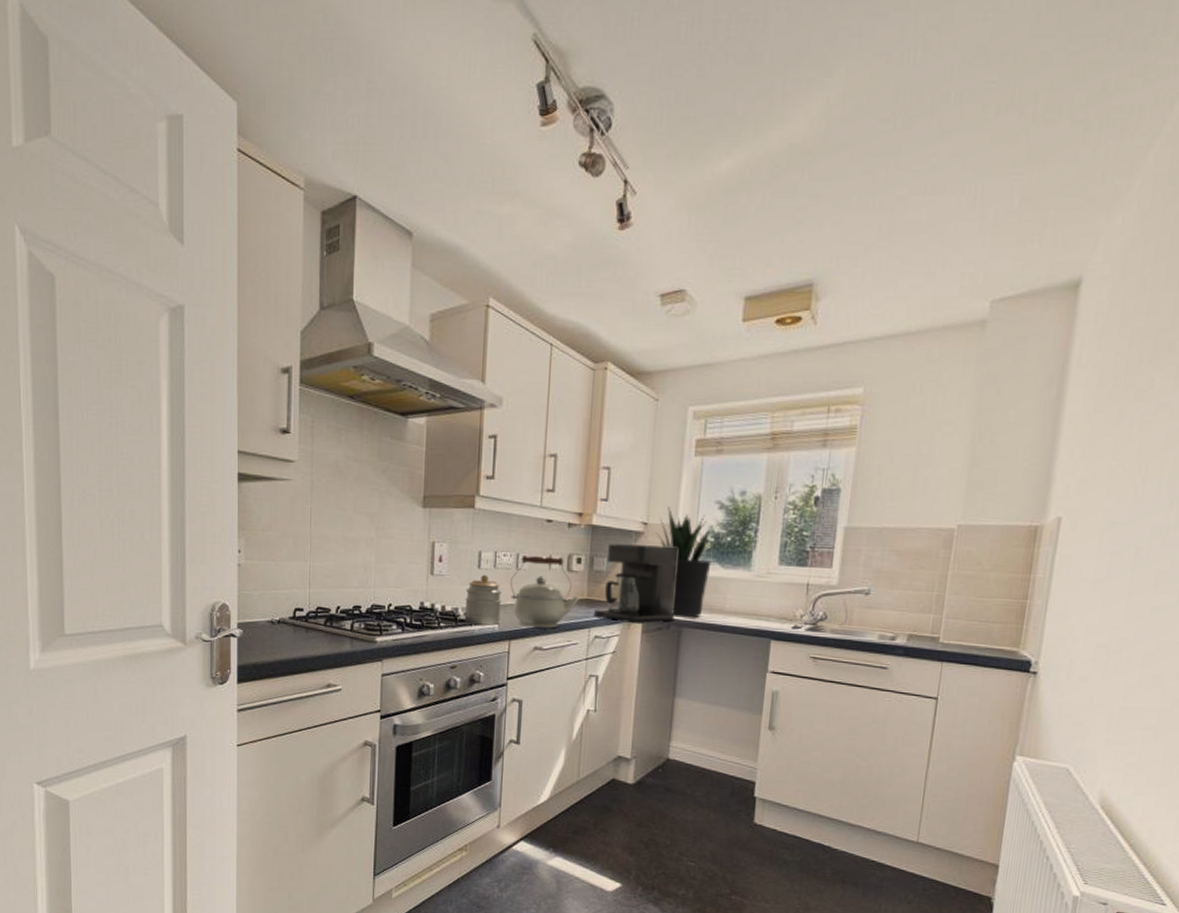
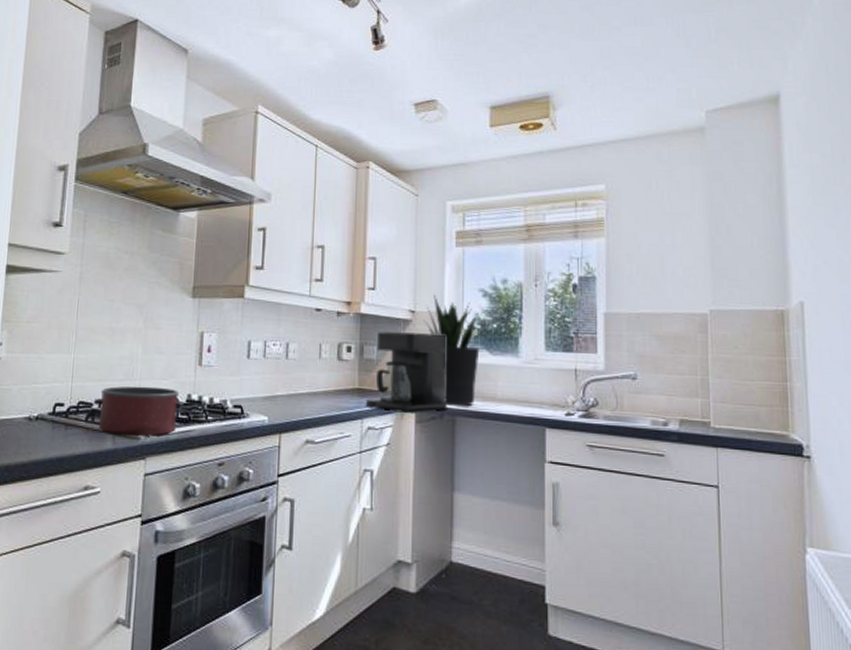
cooking pot: none [330,593,418,641] -> present [93,386,185,437]
jar: present [464,574,502,626] -> none [233,364,272,418]
kettle: present [510,554,580,629] -> none [280,343,352,421]

